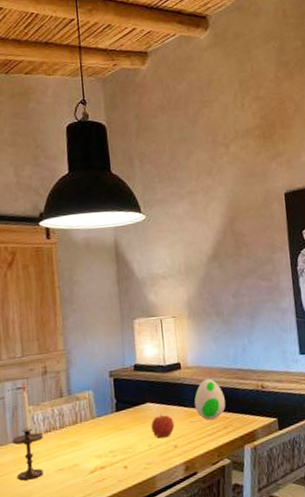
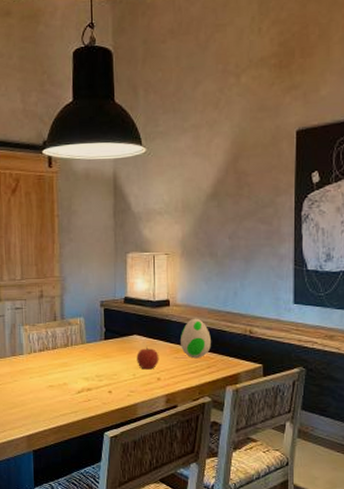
candlestick: present [12,383,44,481] -> none [10,304,37,391]

